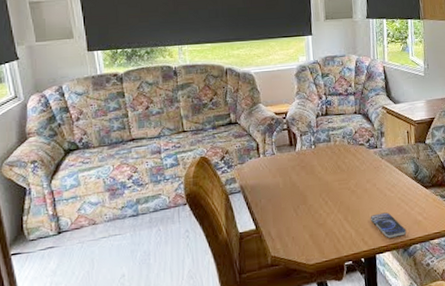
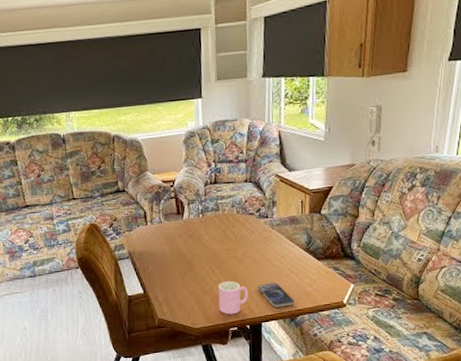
cup: none [331,212,362,248] -> present [218,281,249,315]

